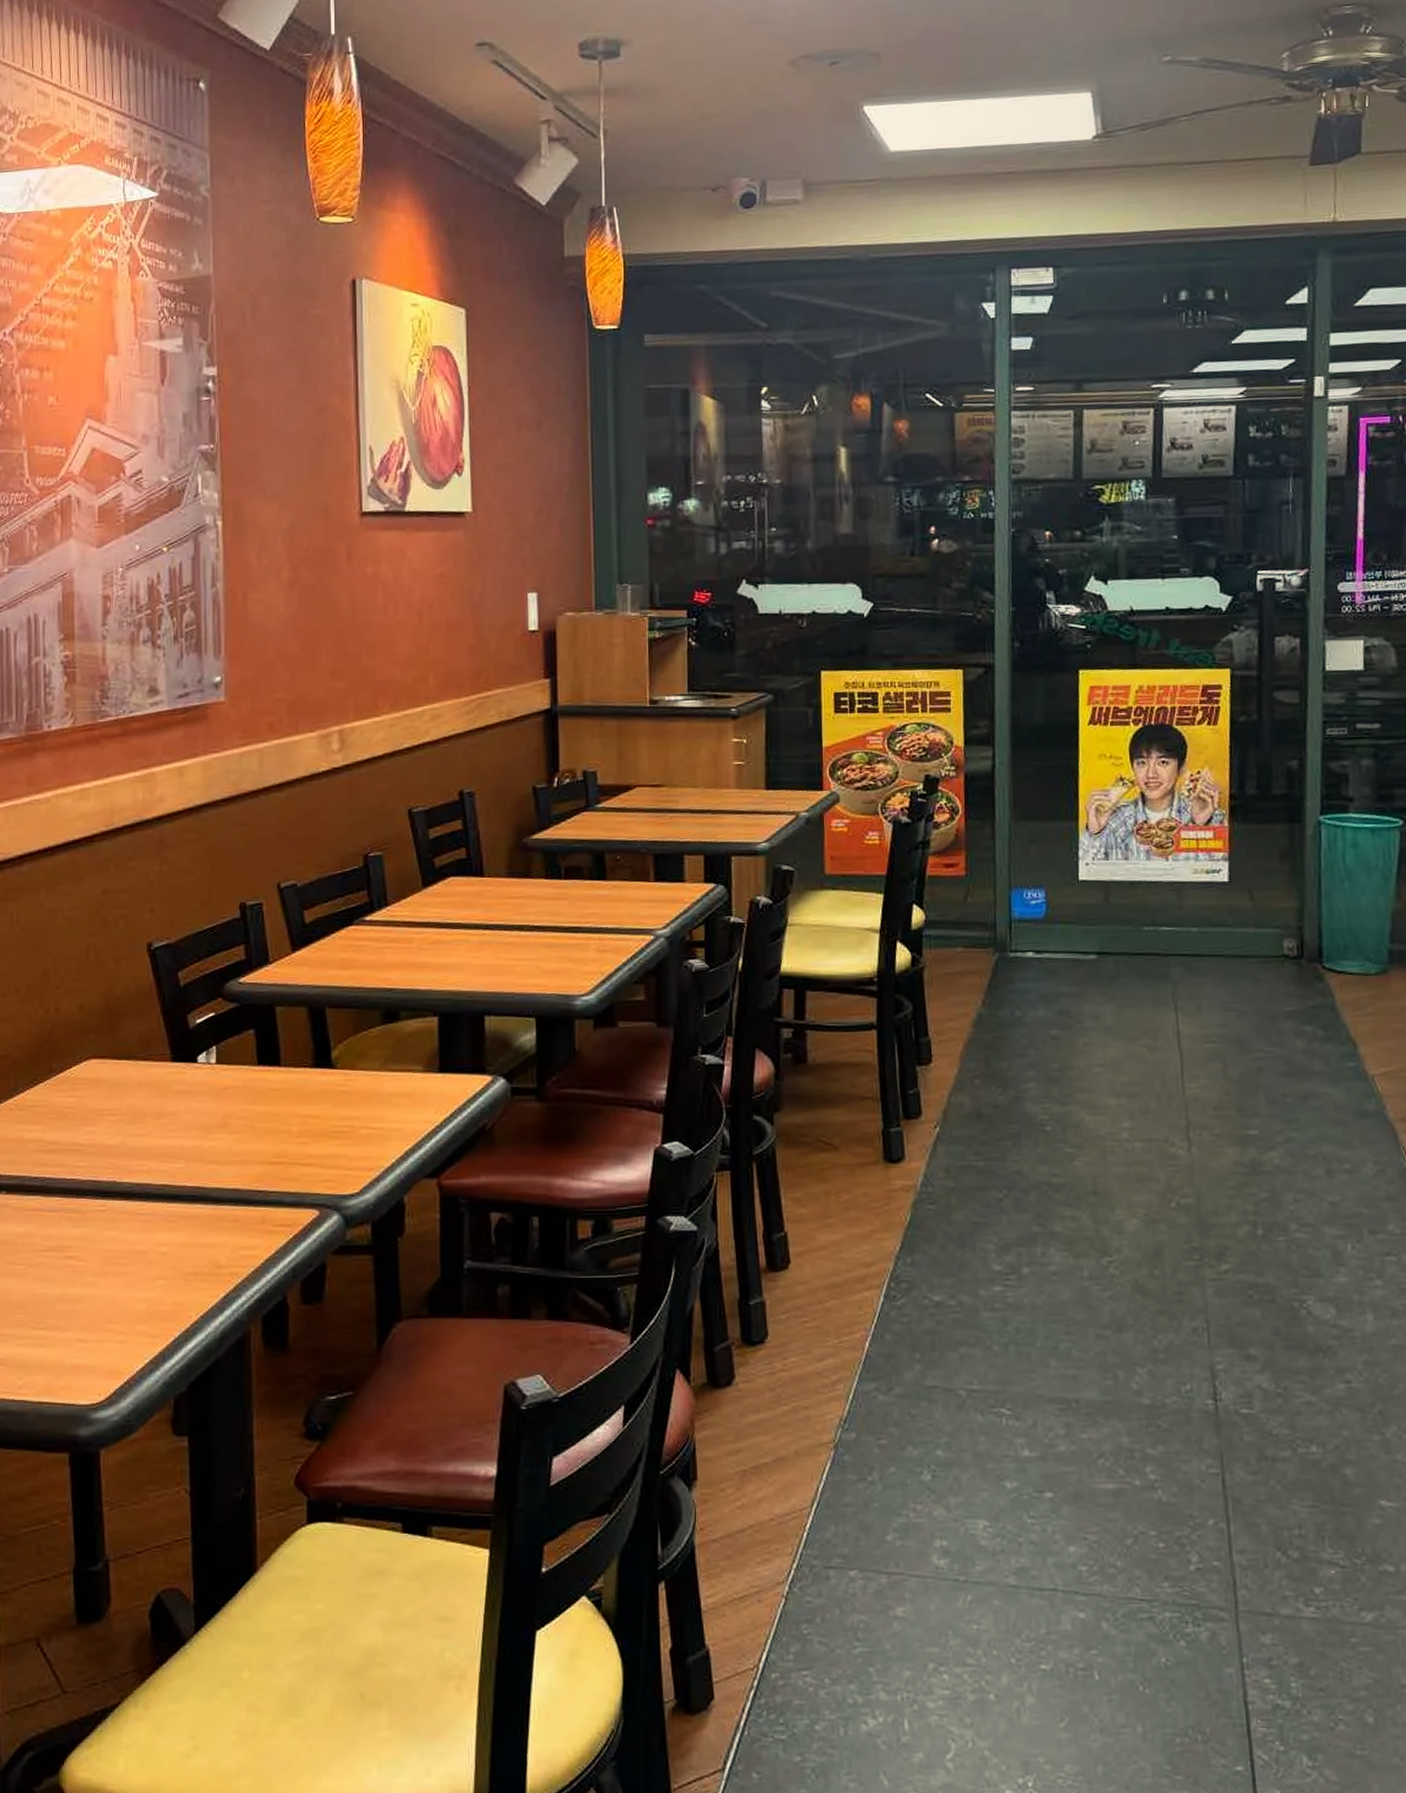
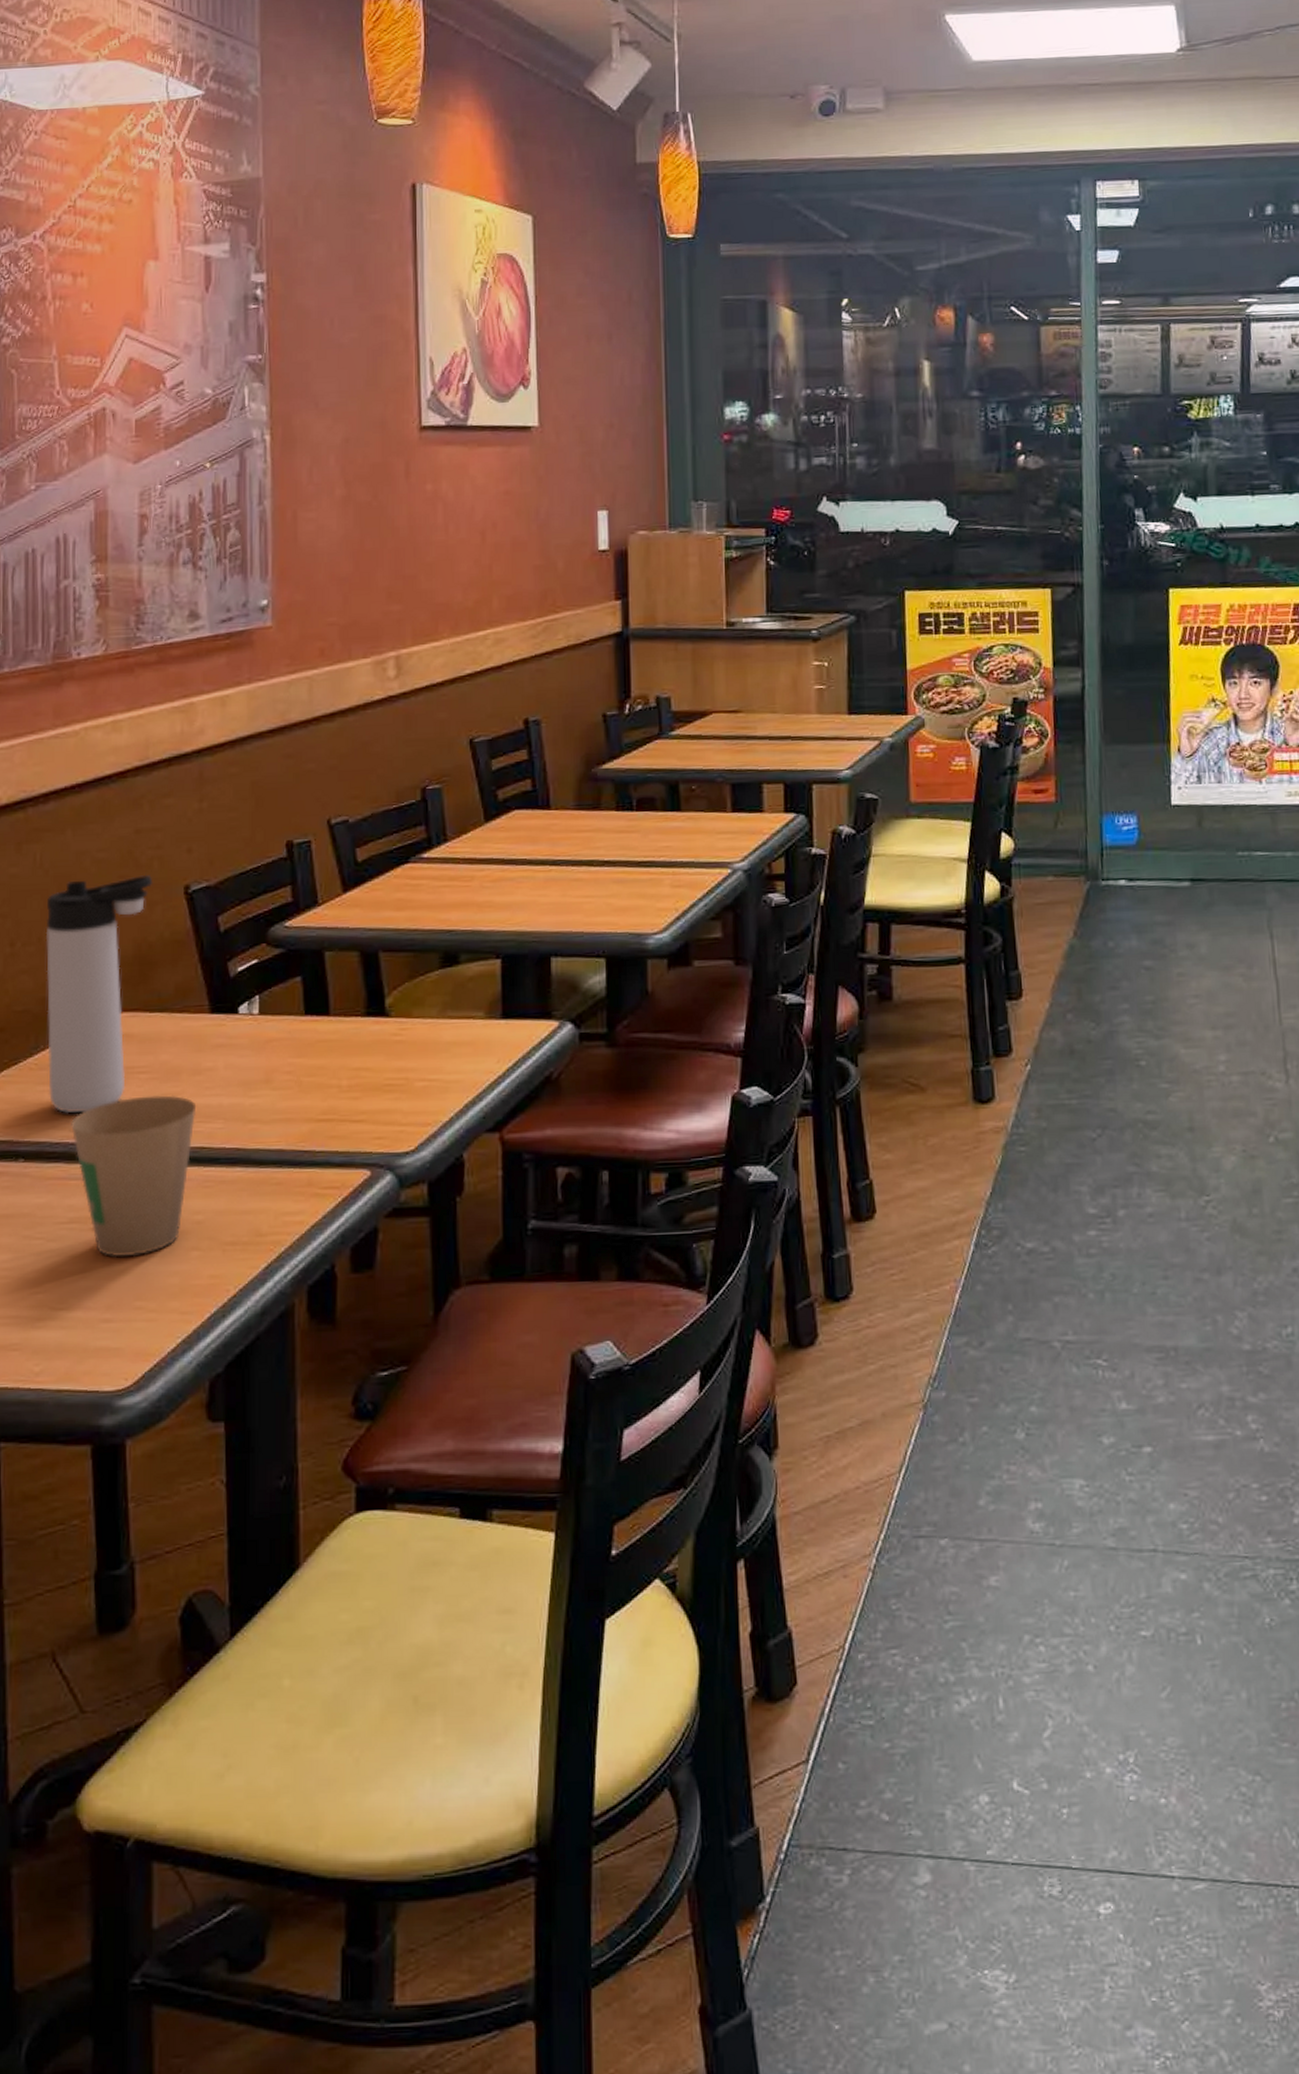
thermos bottle: none [23,932,119,1151] -> present [46,874,153,1114]
paper cup: none [47,1136,160,1284] -> present [71,1095,197,1258]

